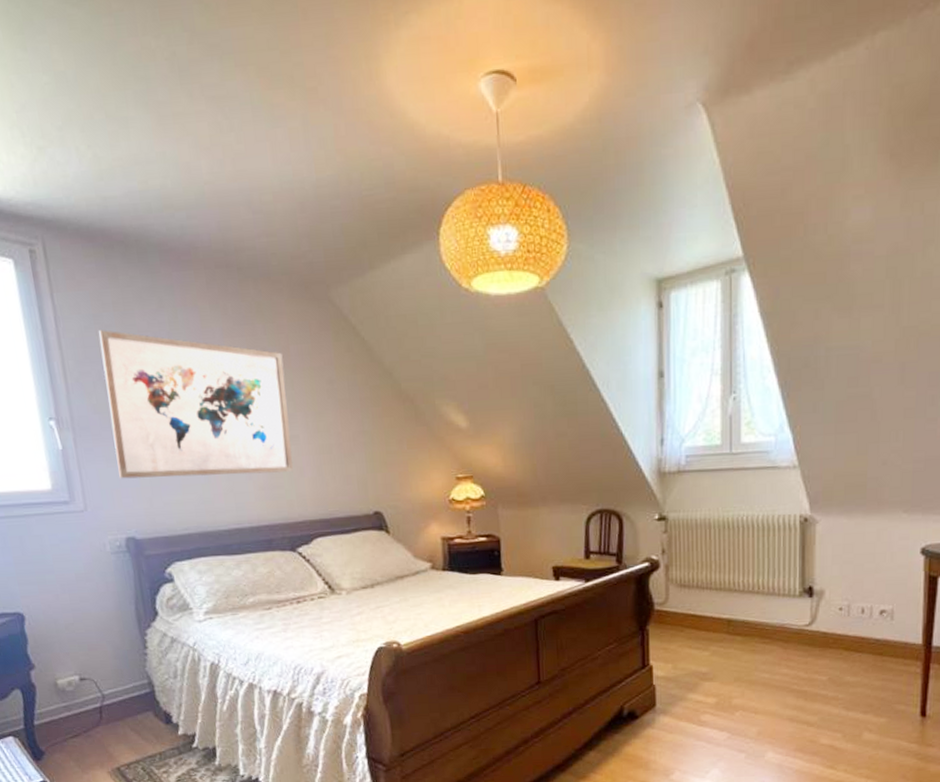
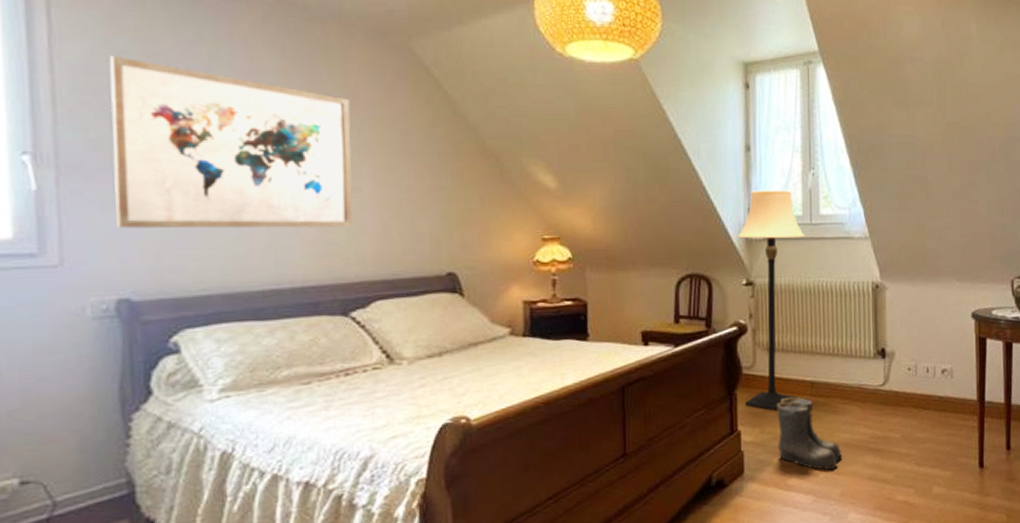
lamp: none [650,417,724,648] -> present [738,190,805,411]
boots: none [690,634,760,709] -> present [777,397,842,470]

